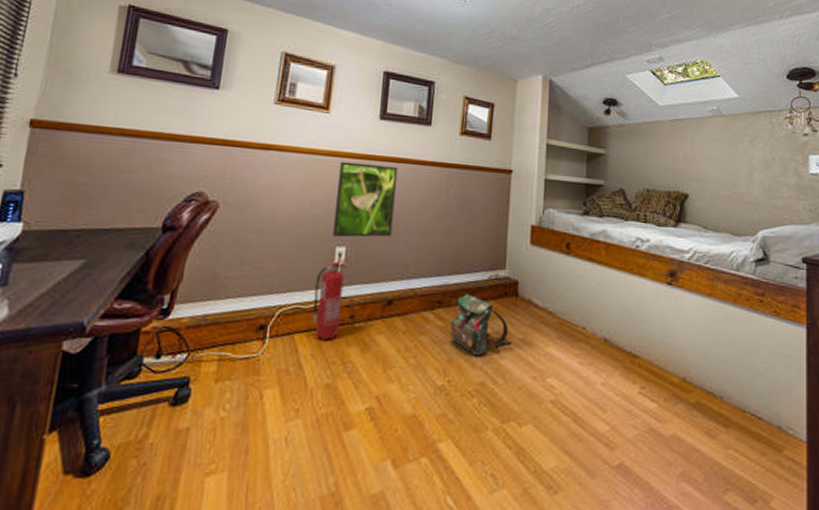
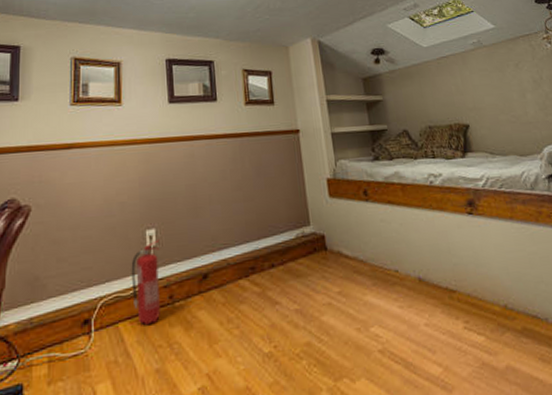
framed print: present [333,161,398,238] -> none [139,145,197,221]
backpack: present [449,293,513,356] -> none [266,255,331,317]

